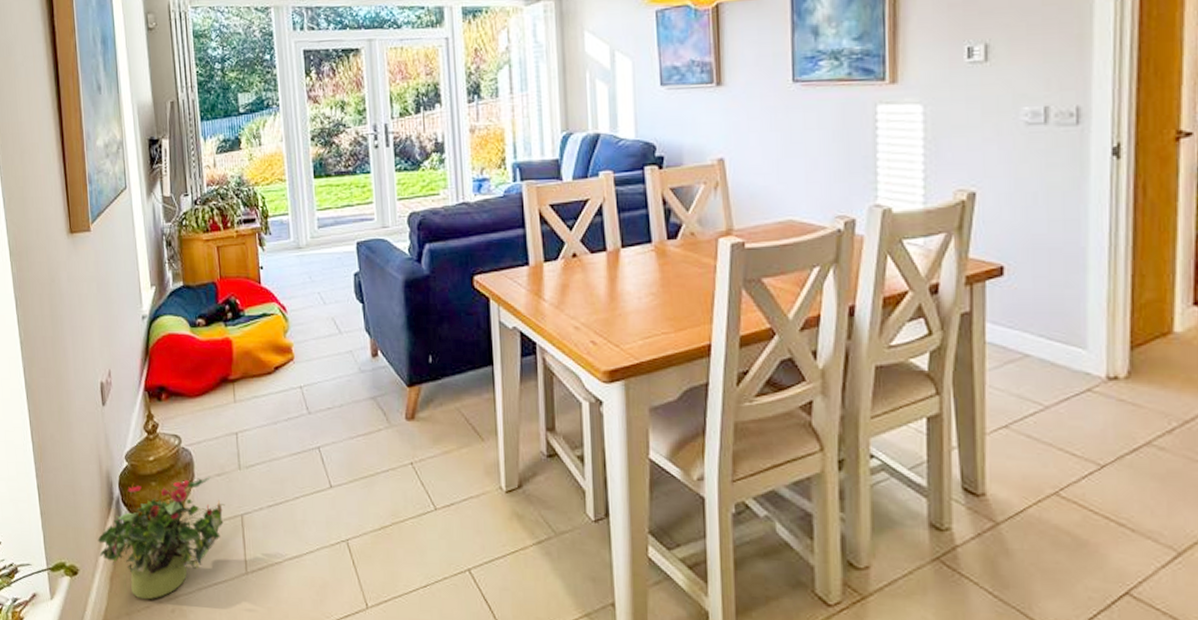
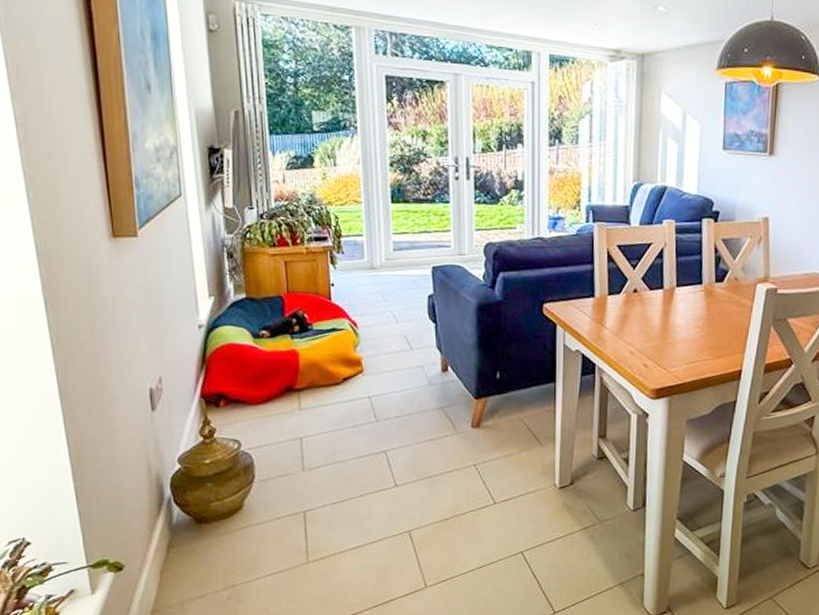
potted plant: present [97,476,225,600] -> none [145,477,287,590]

